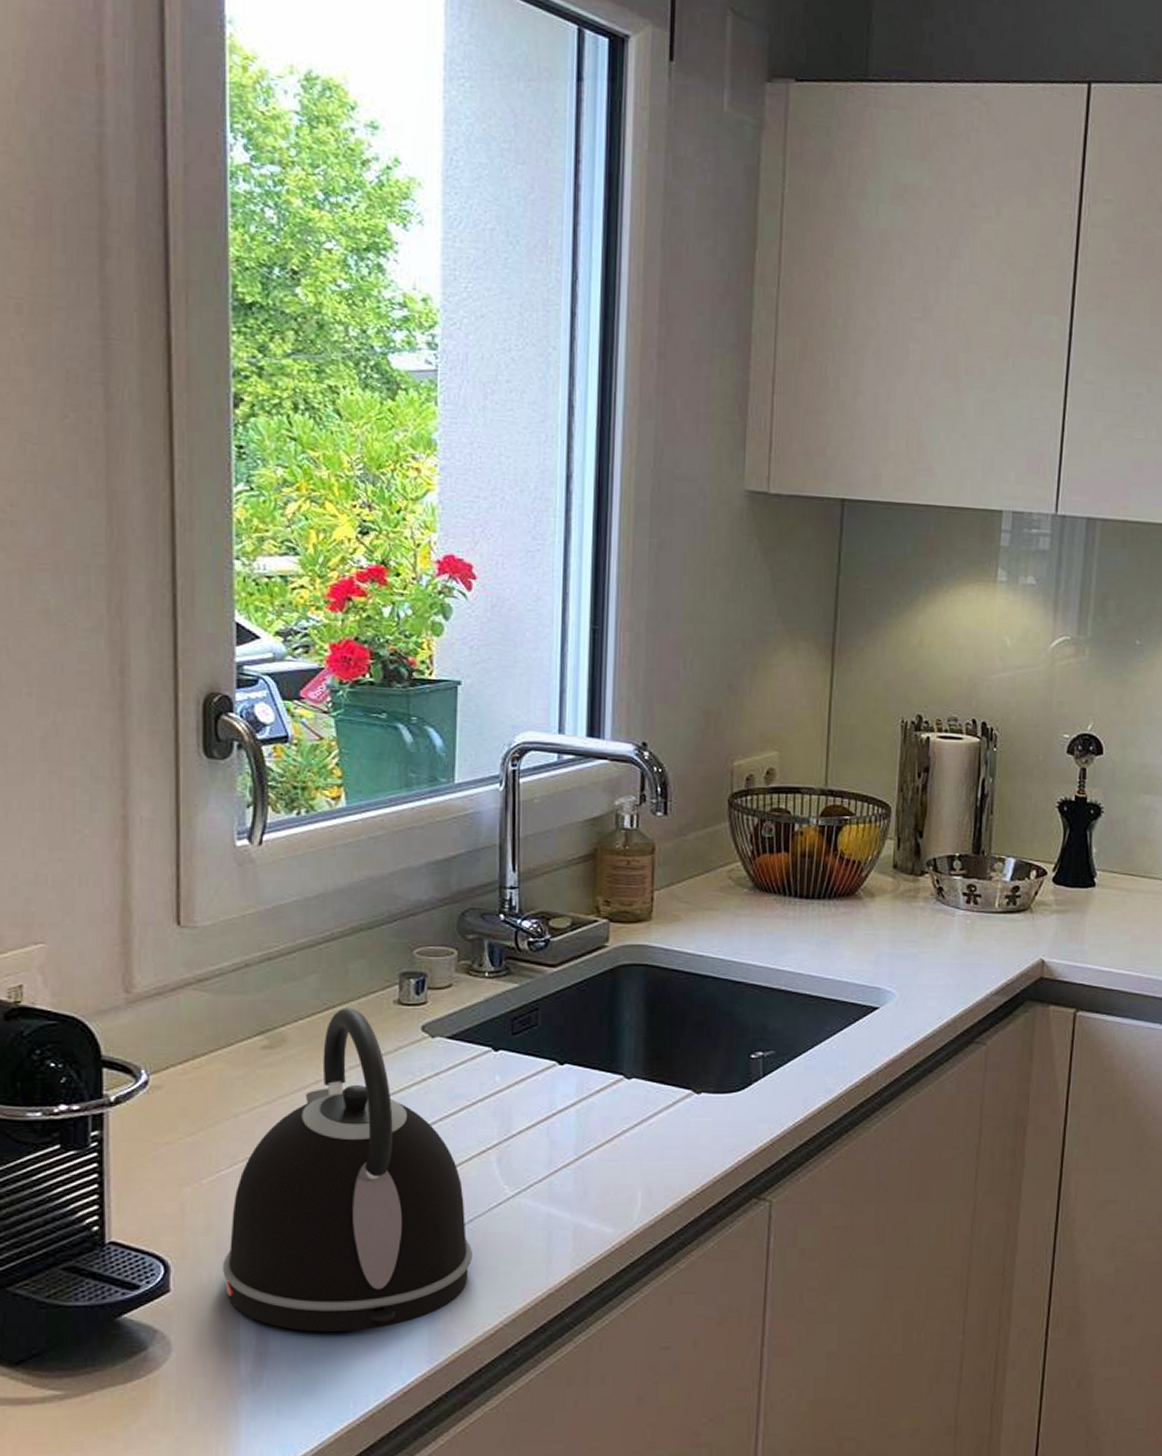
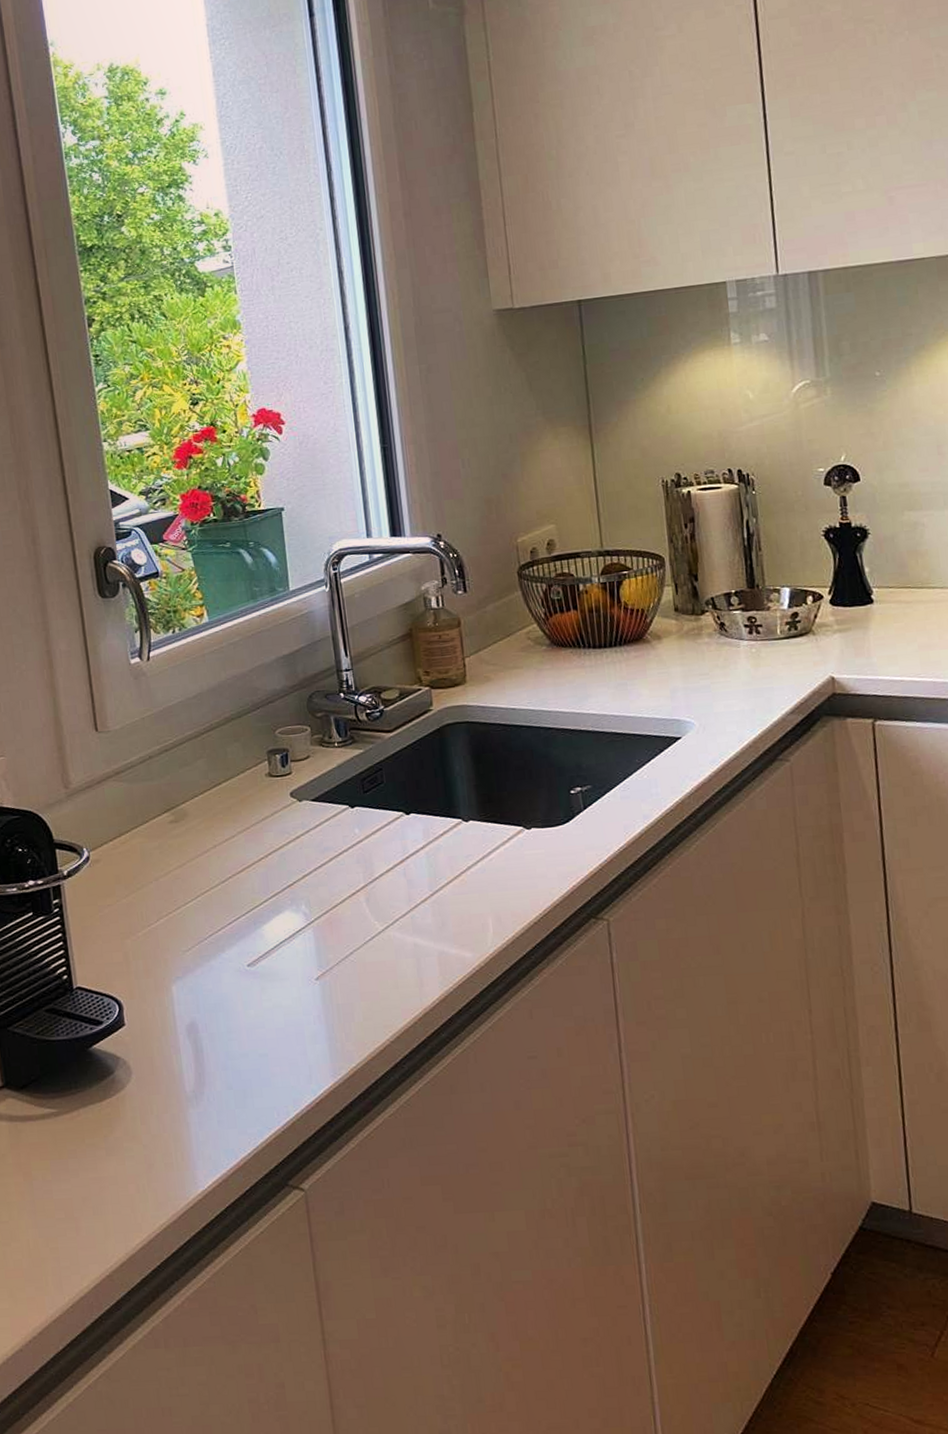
kettle: present [223,1007,473,1332] -> none [162,783,357,1054]

